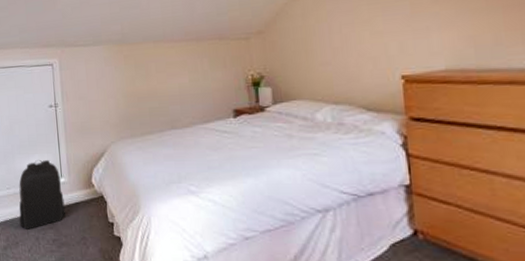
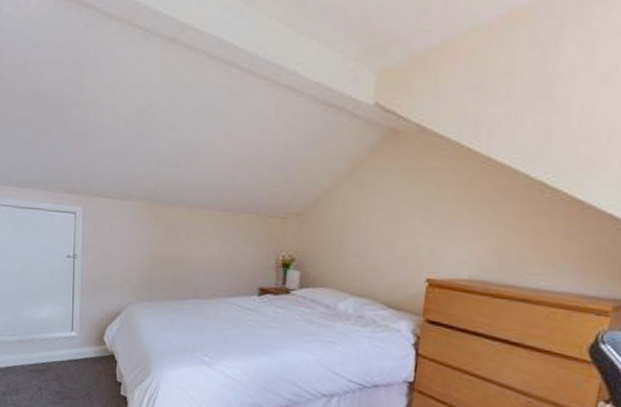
backpack: present [19,160,65,230] -> none [23,310,73,379]

